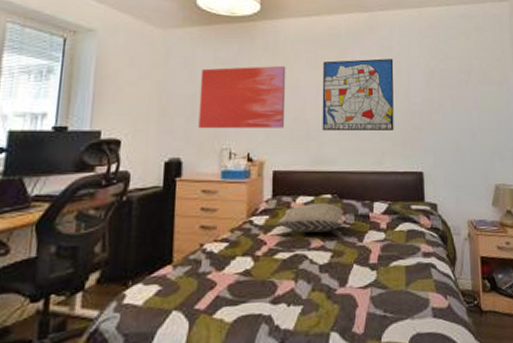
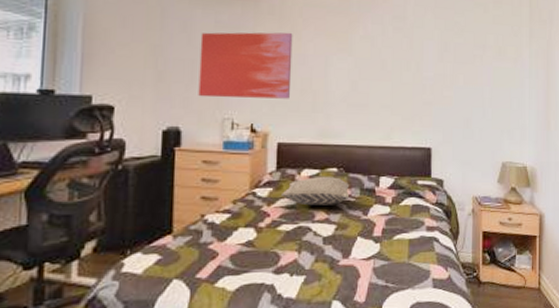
wall art: present [322,59,394,132] -> none [329,29,407,105]

